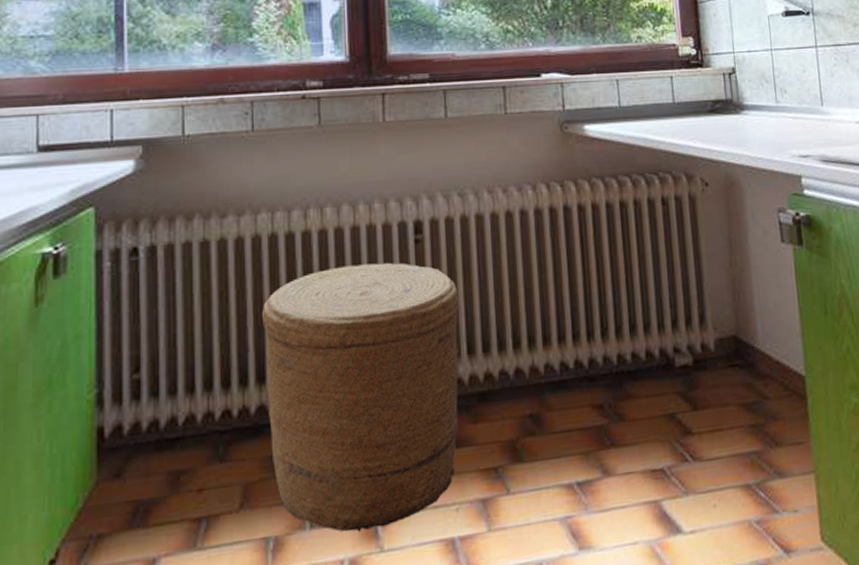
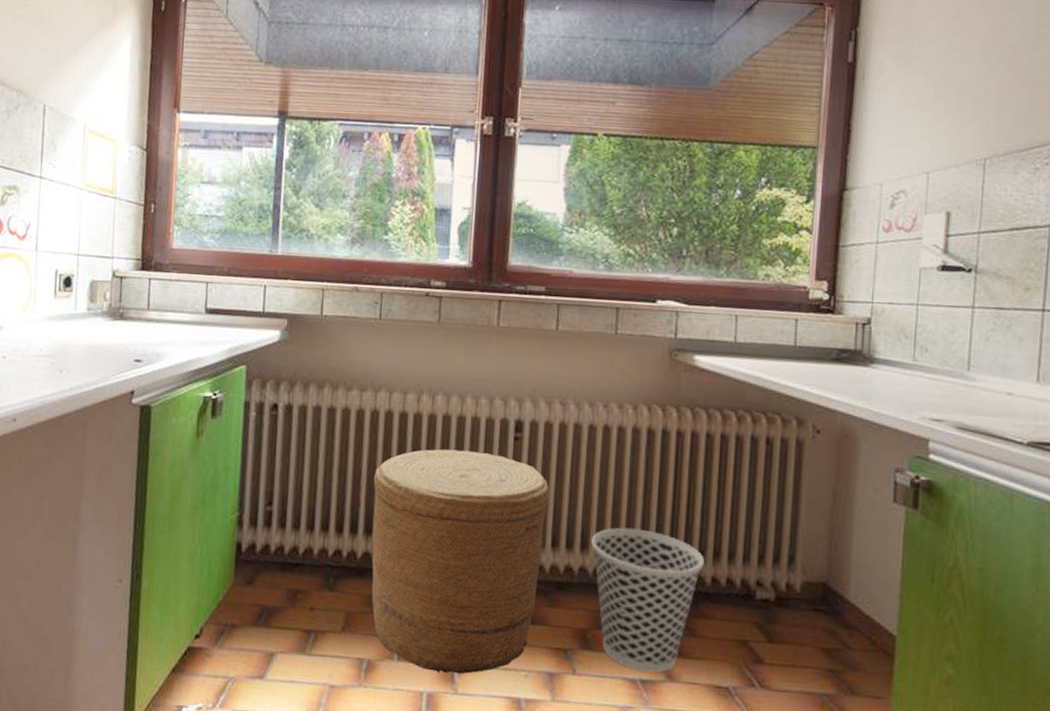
wastebasket: none [508,316,622,474] -> present [591,528,704,673]

